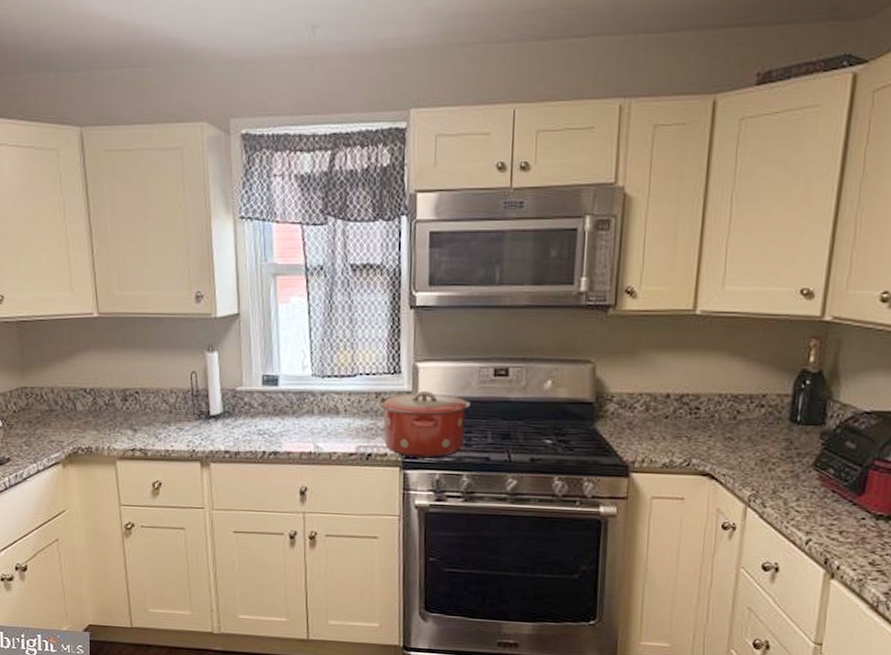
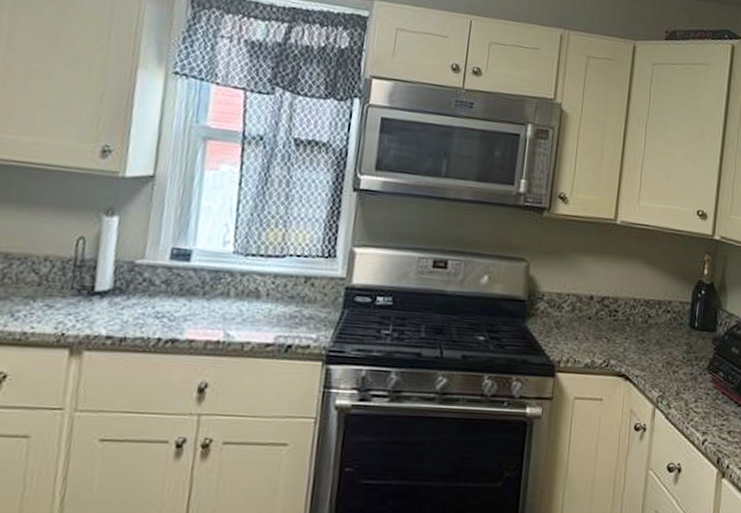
casserole: present [378,391,471,458] -> none [306,278,407,353]

